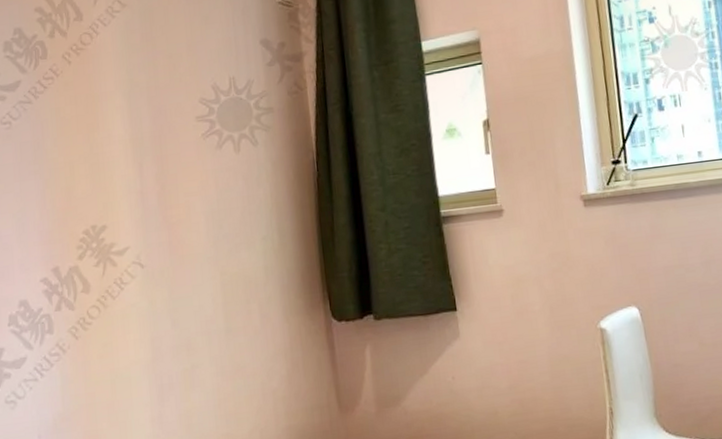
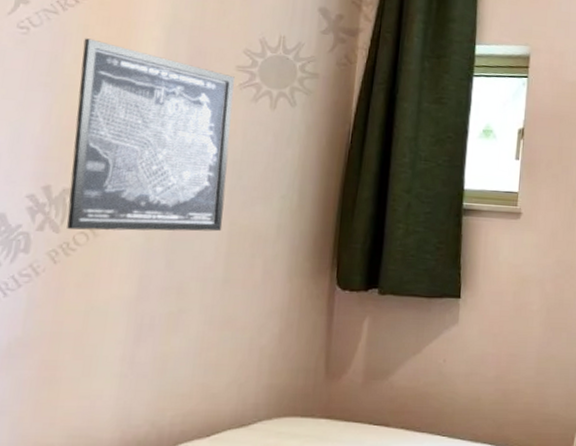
wall art: none [58,120,215,306] -> present [67,38,235,232]

